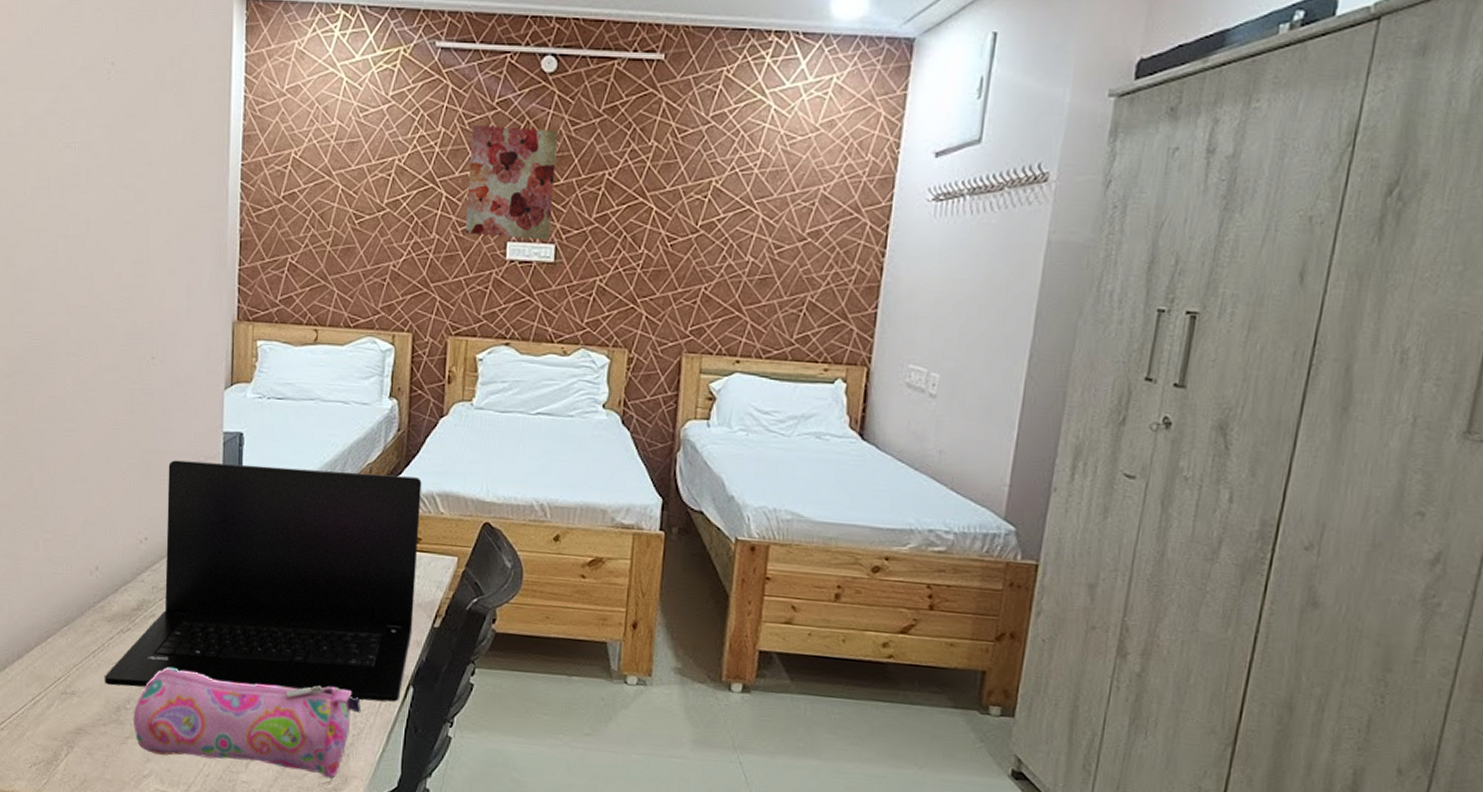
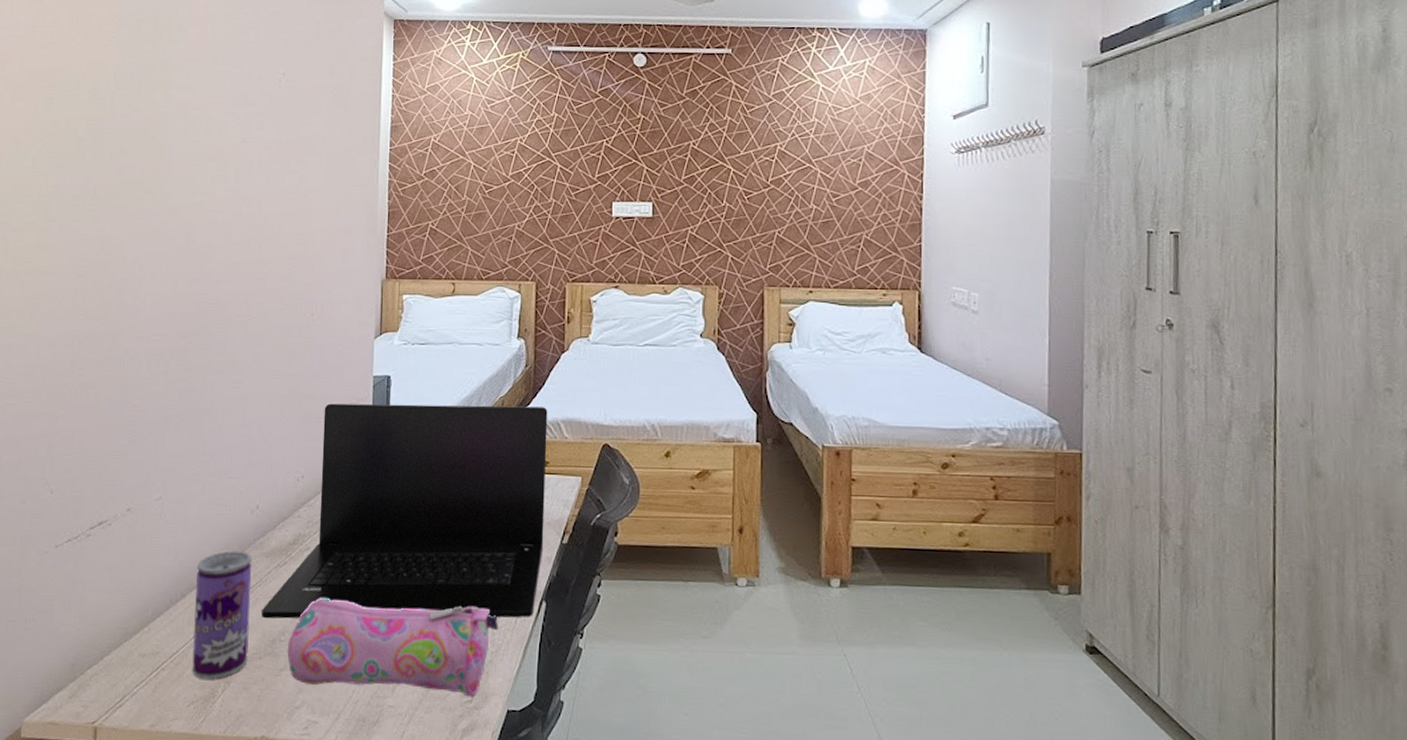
beverage can: none [32,612,93,743] -> present [192,550,253,680]
wall art: present [465,125,558,240] -> none [577,110,650,199]

